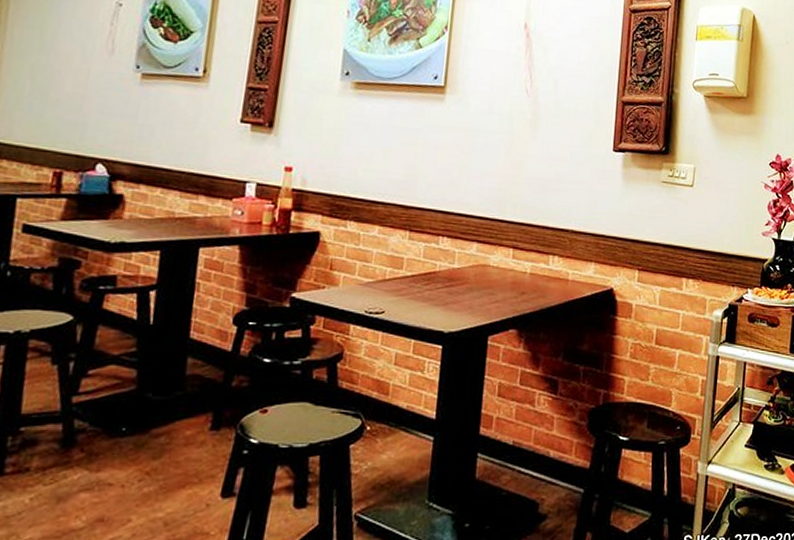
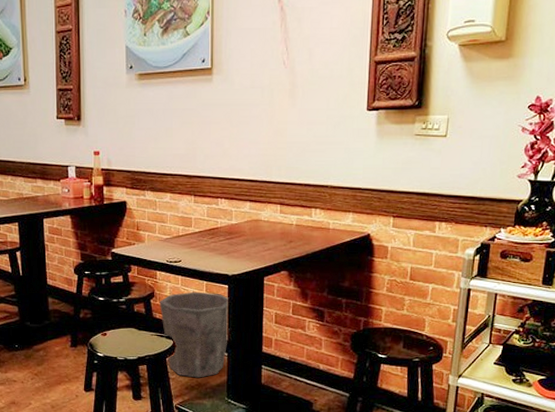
waste bin: none [348,352,442,473] -> present [160,291,230,378]

